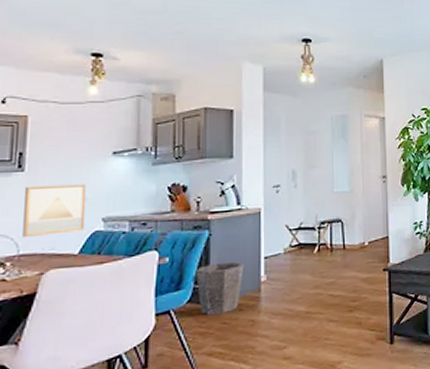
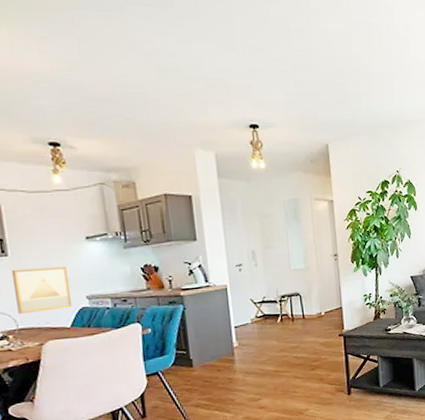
waste bin: present [195,261,244,315] -> none [176,330,218,375]

